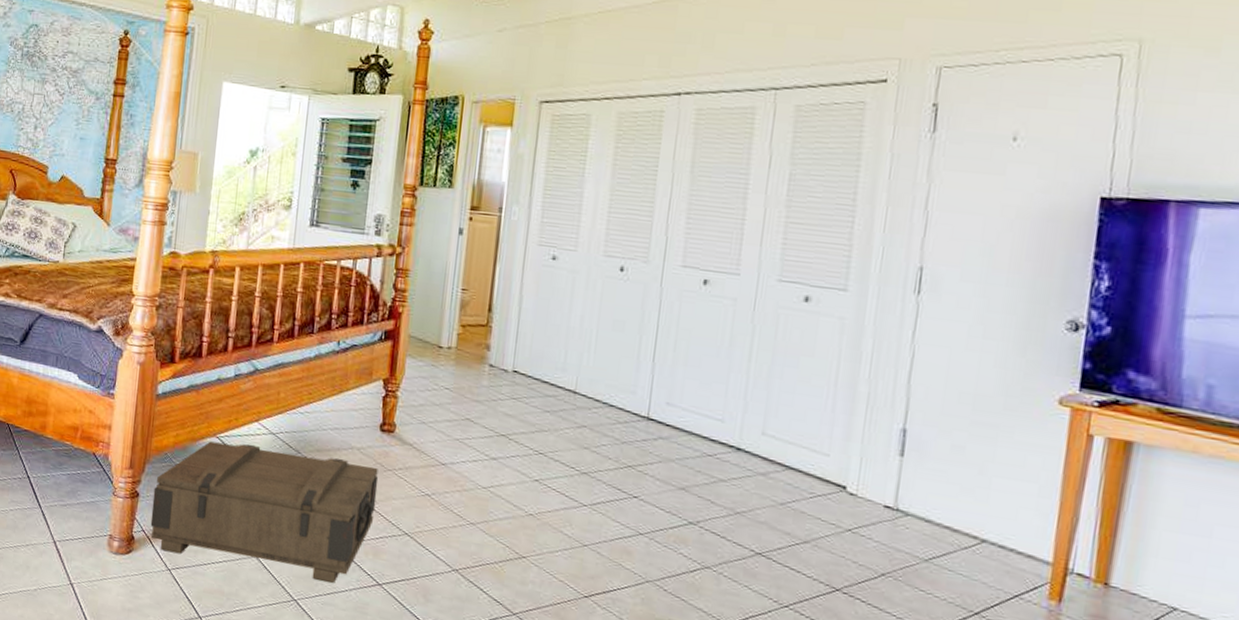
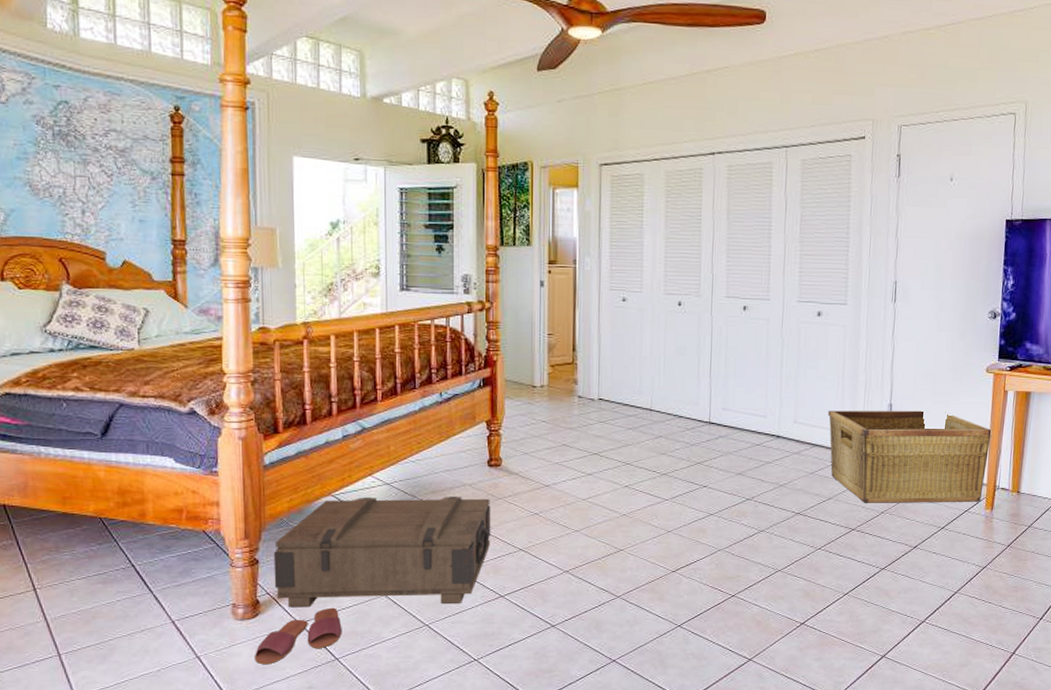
slippers: none [122,558,209,608] -> present [255,607,342,665]
hamper: none [810,425,1067,587] -> present [828,410,993,503]

